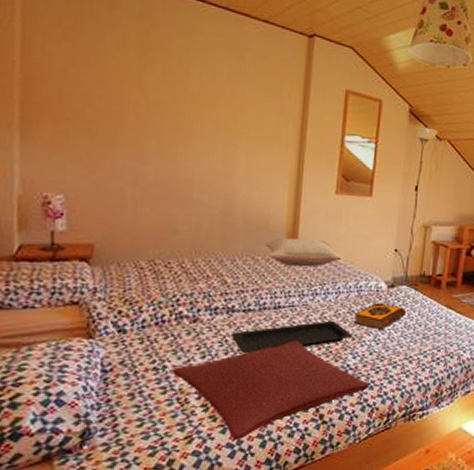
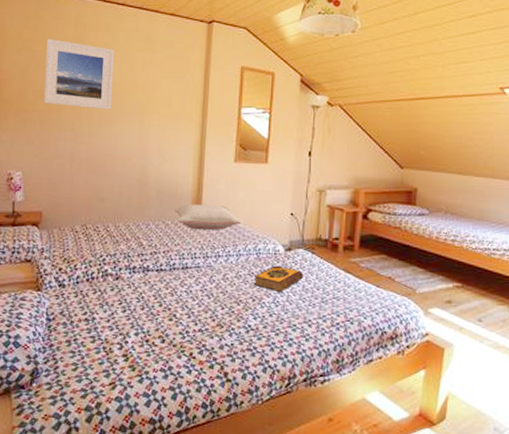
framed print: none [94,31,191,126] -> present [44,39,114,110]
pillow: present [171,340,369,441] -> none [99,299,270,391]
serving tray: present [230,320,352,354] -> none [146,281,253,310]

